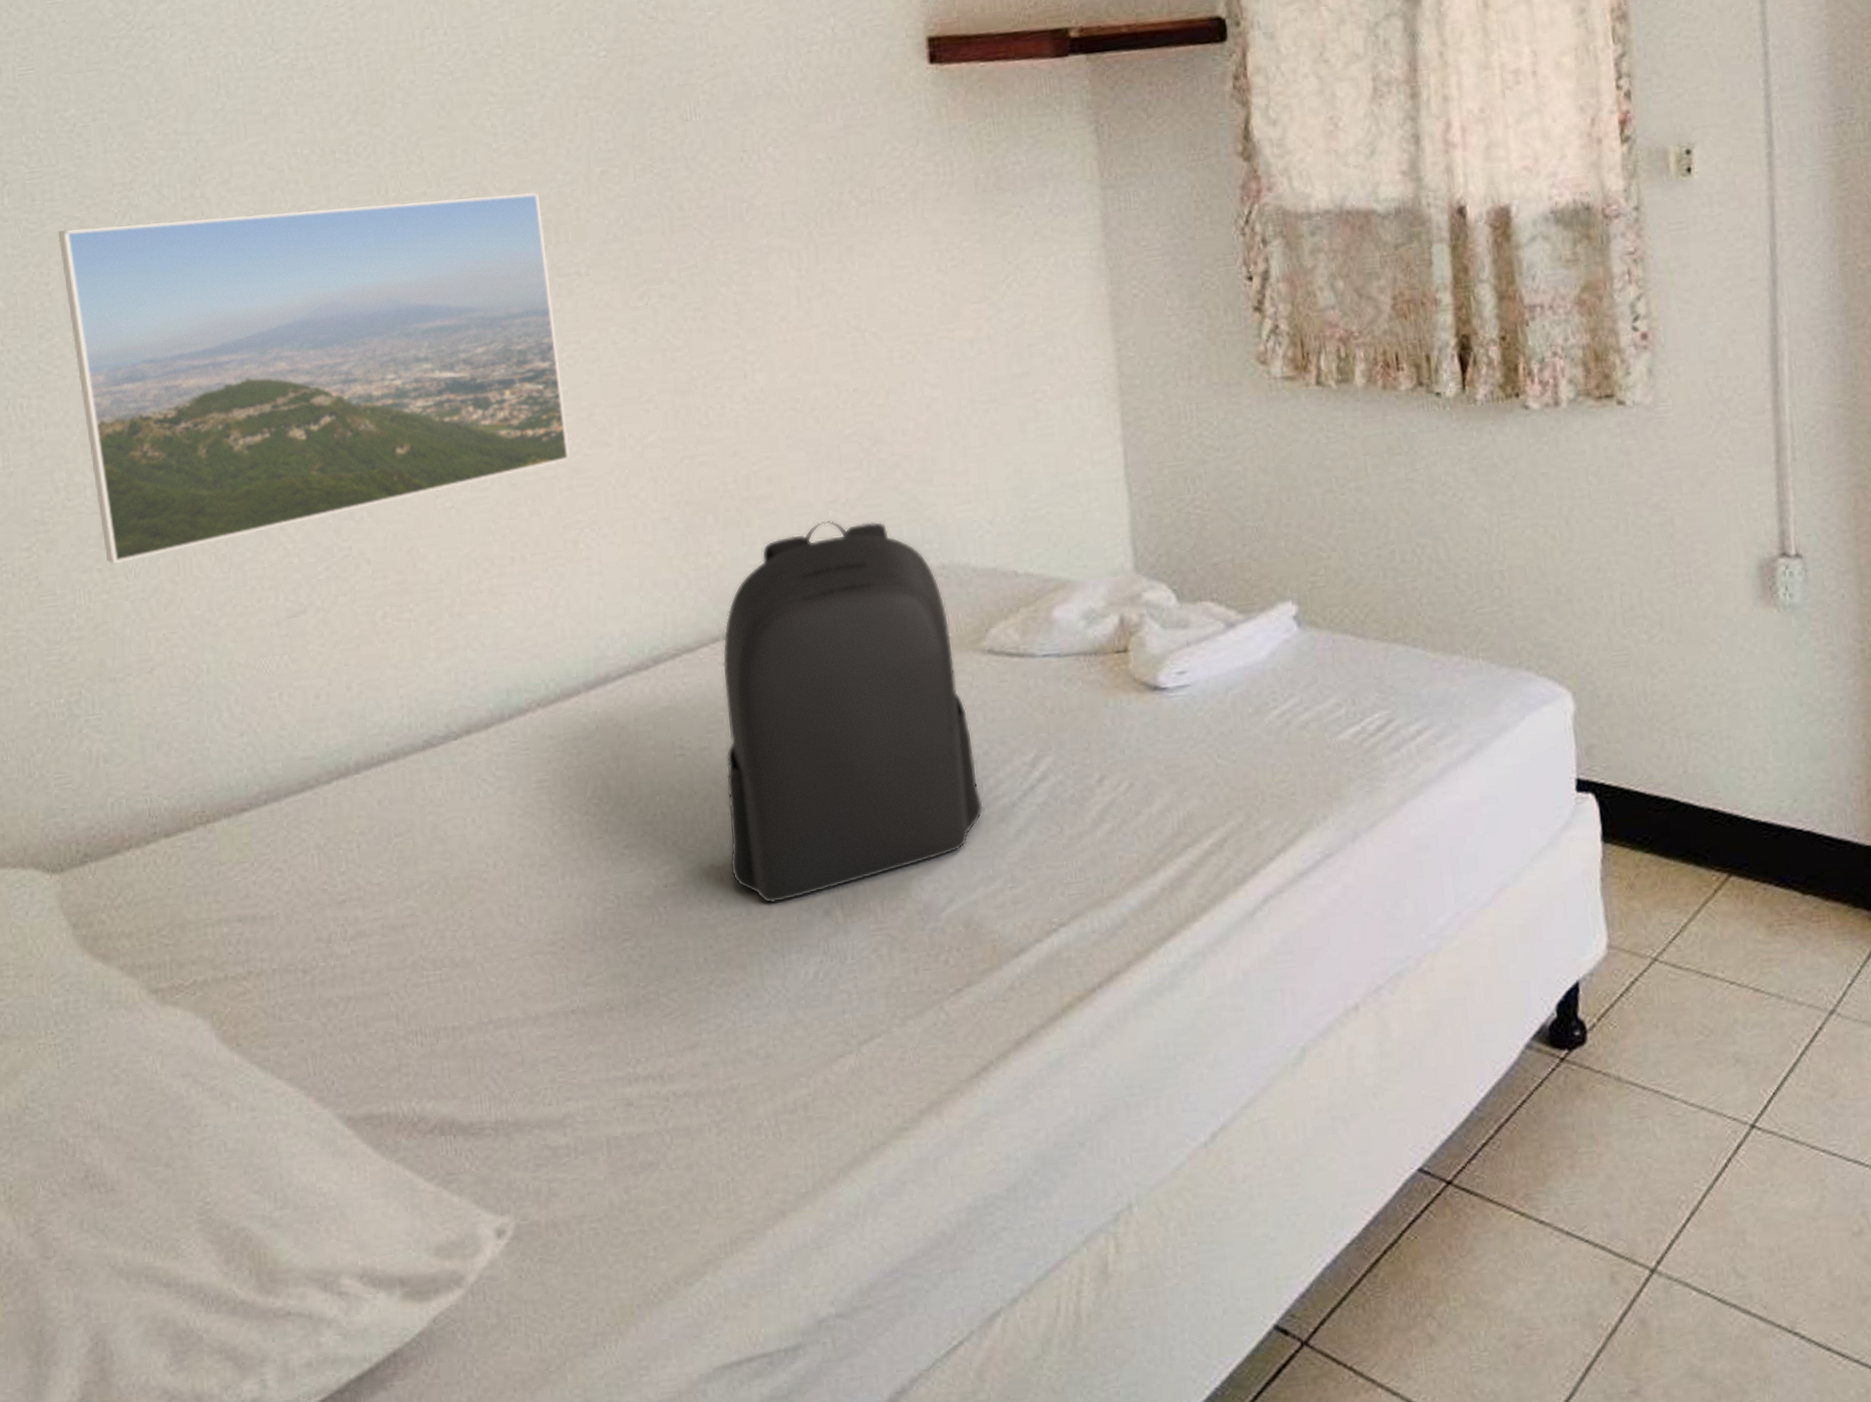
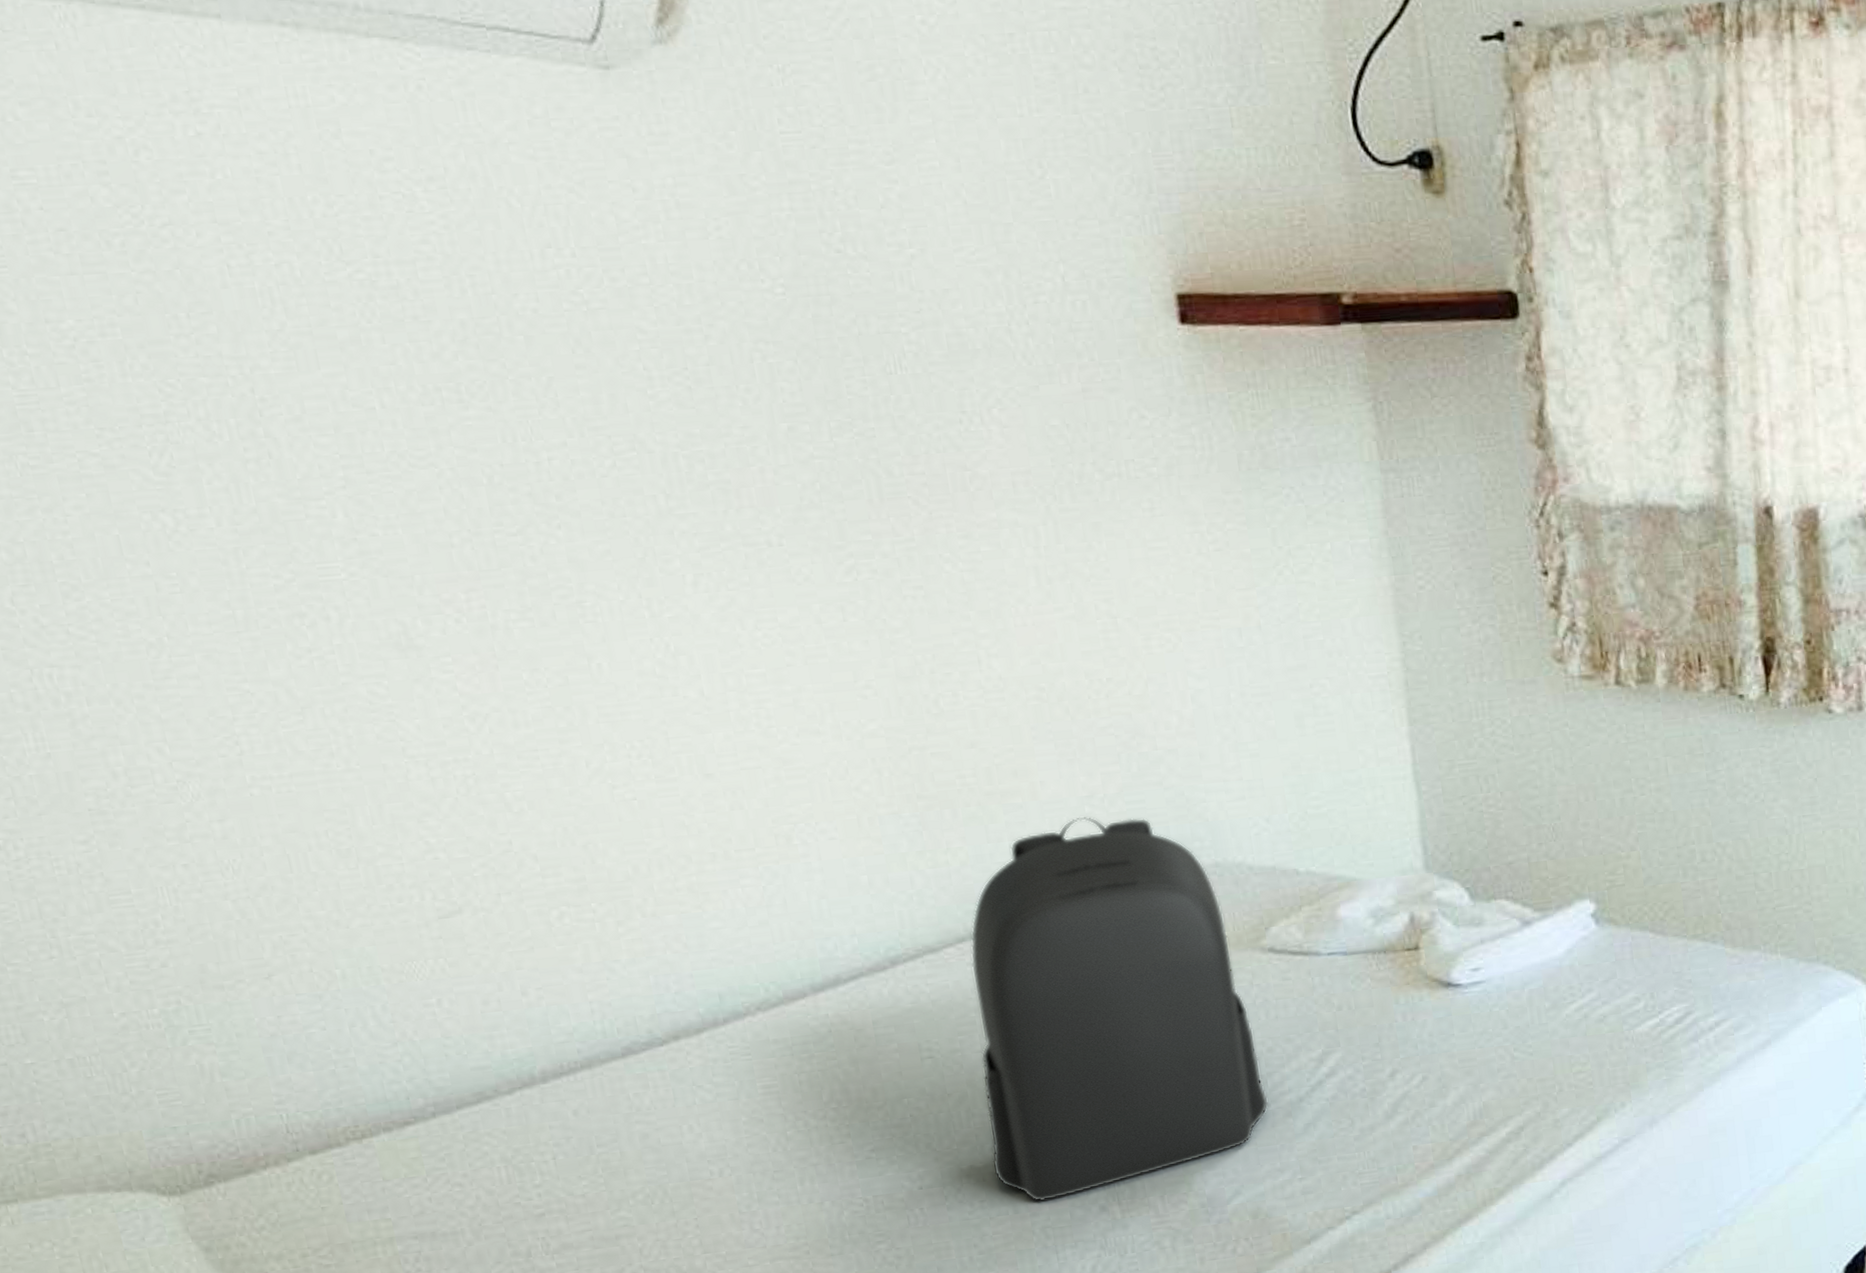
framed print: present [59,192,571,564] -> none [72,448,776,860]

